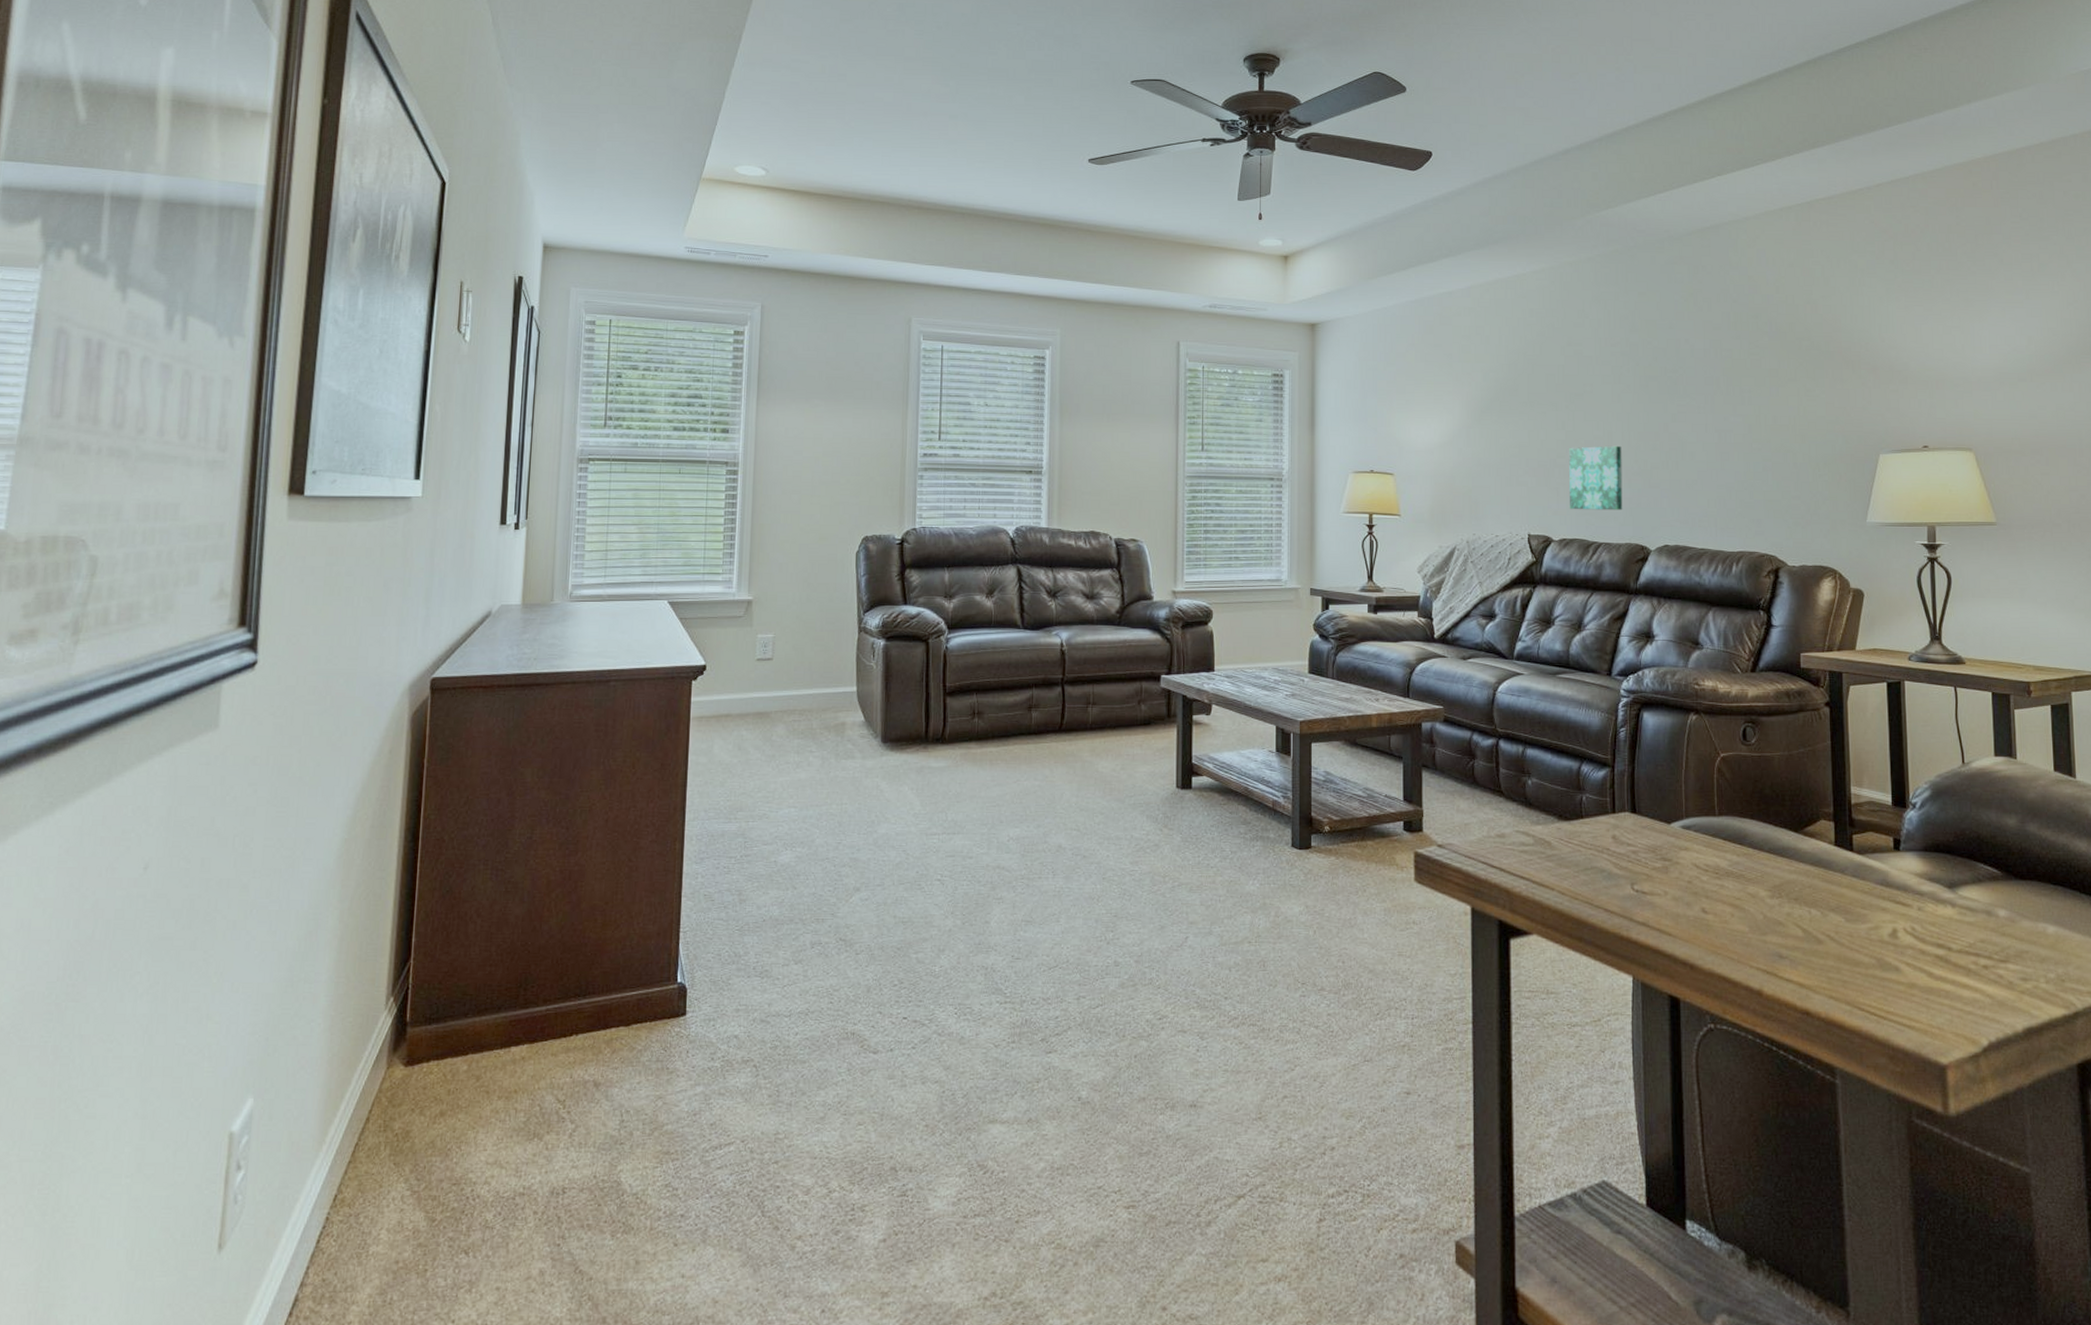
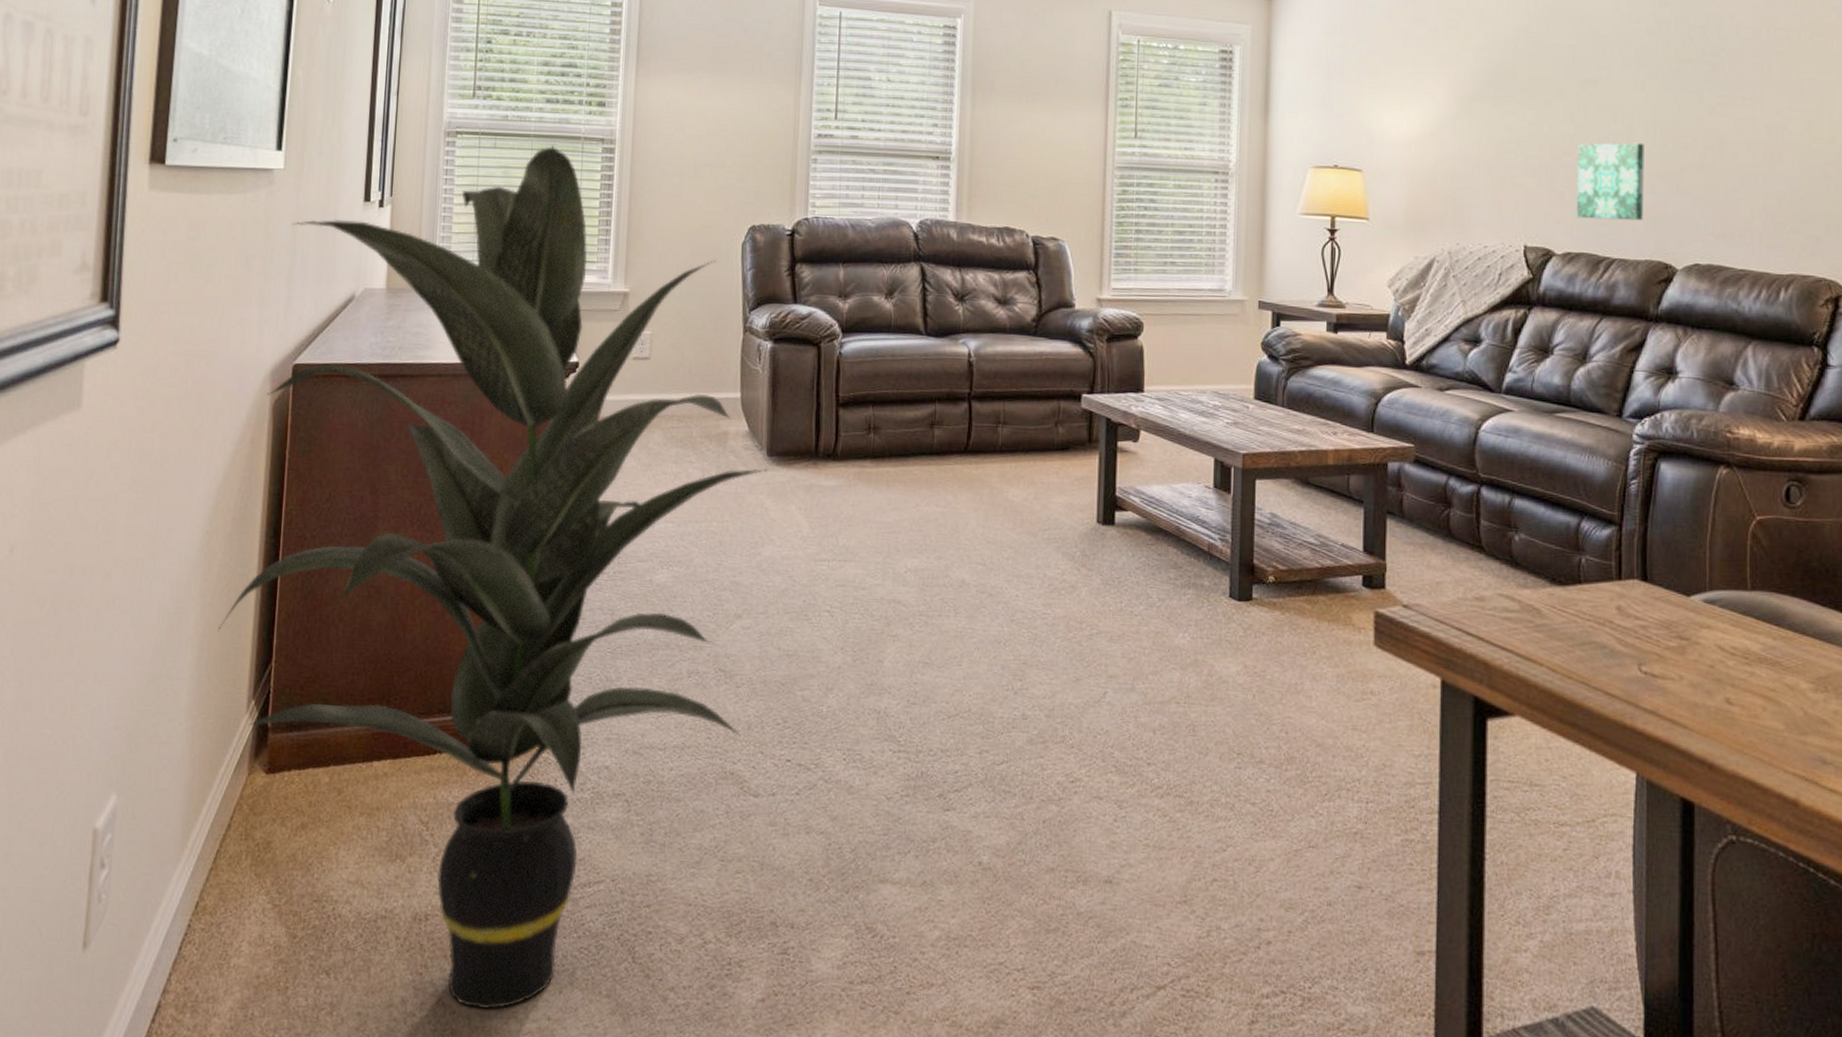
indoor plant: none [356,470,882,1272] -> present [217,146,767,1009]

